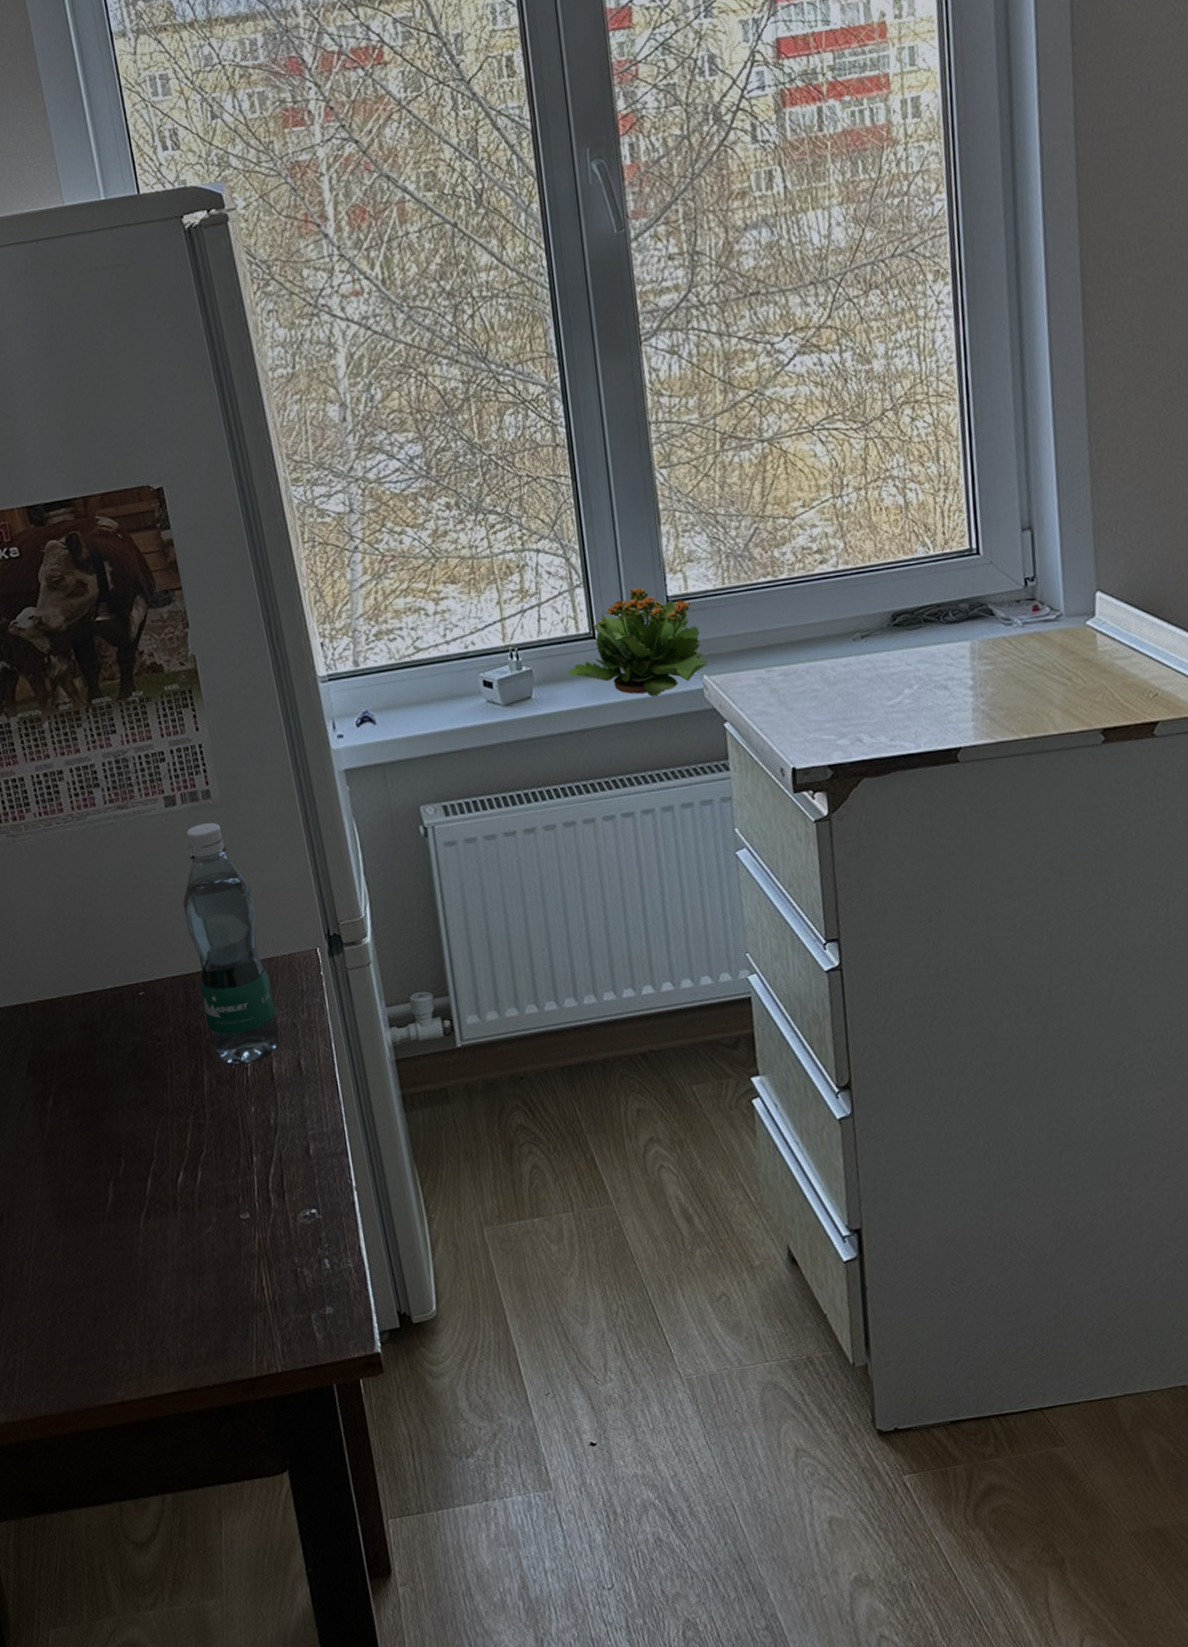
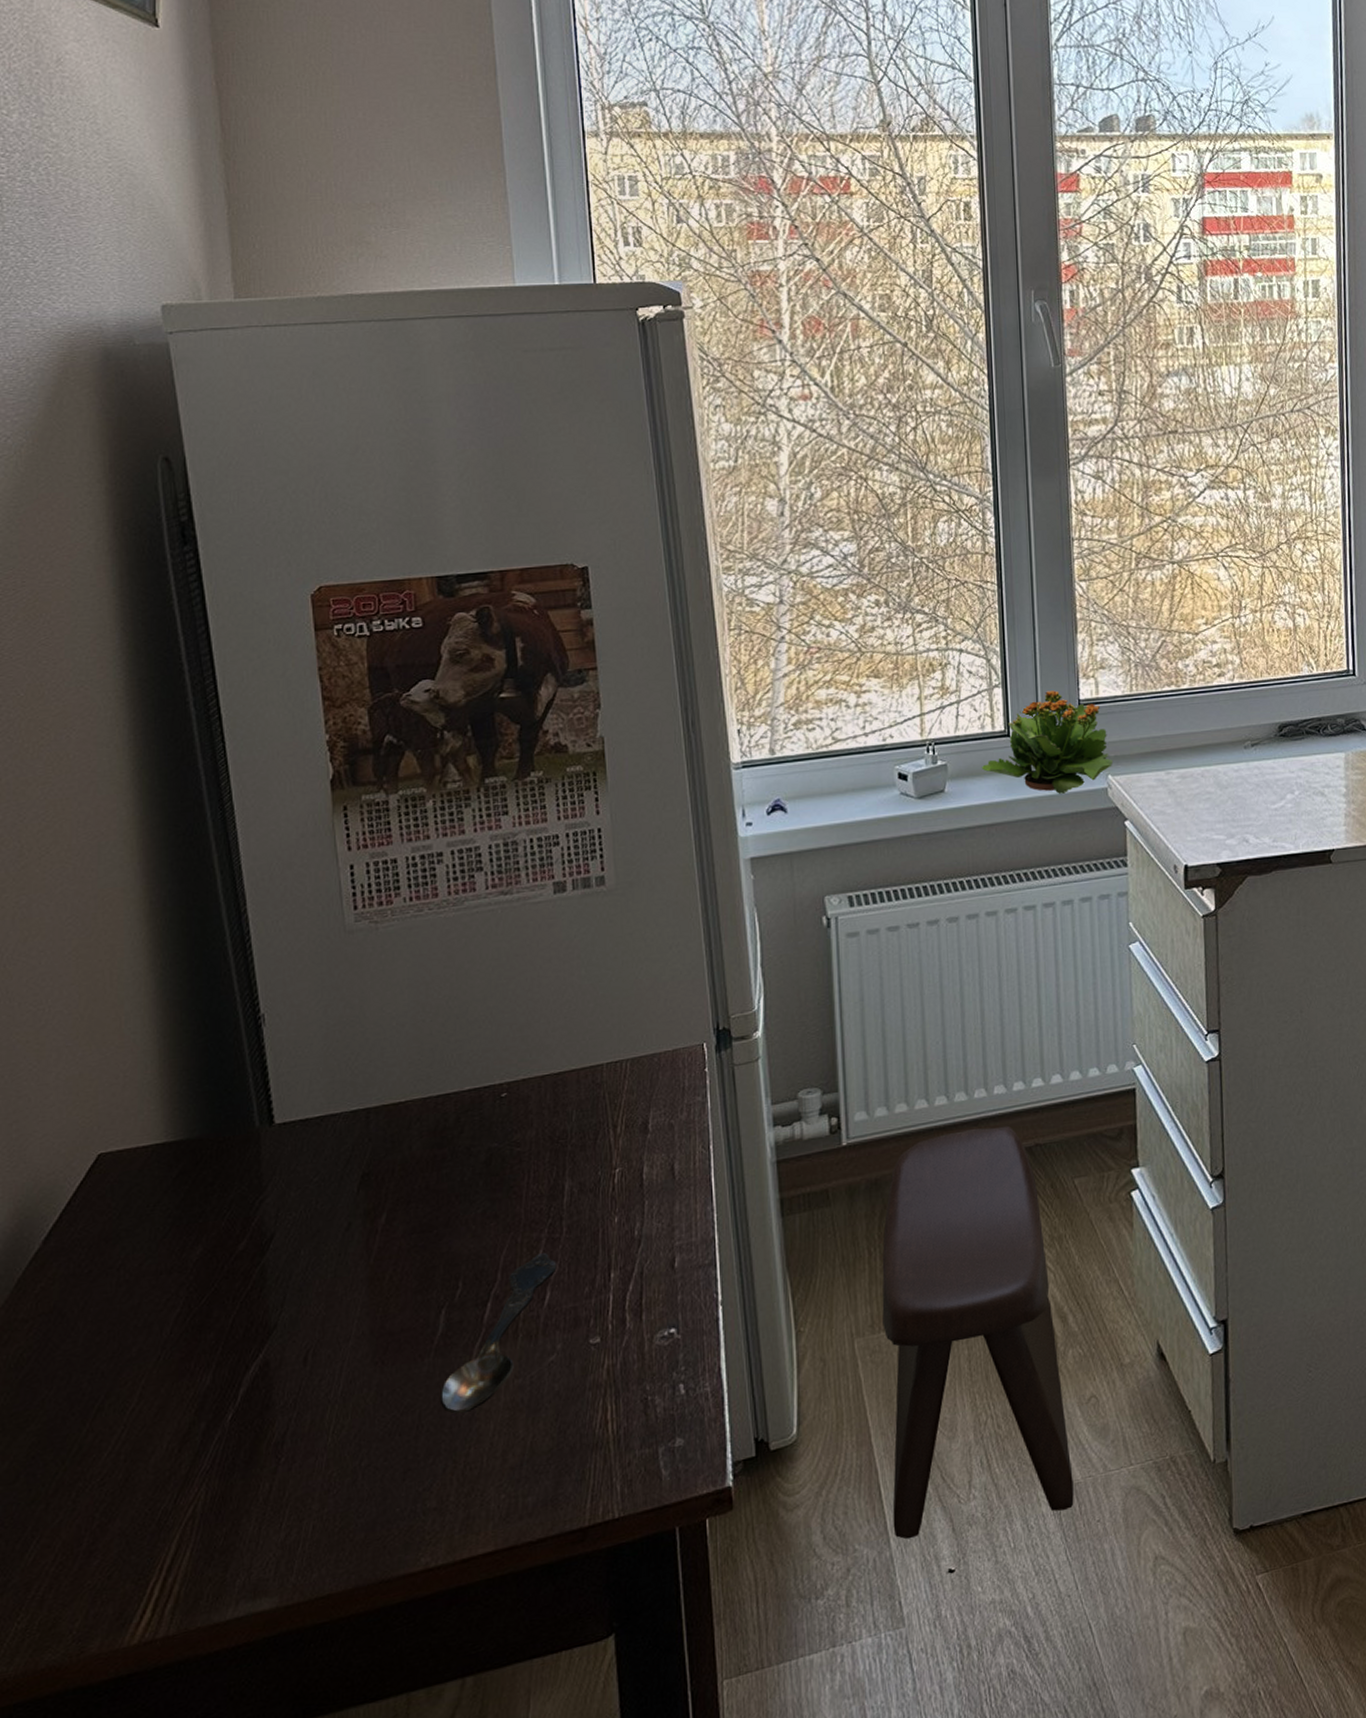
spoon: none [116,1137,205,1274] -> present [439,1253,557,1415]
bottle: present [183,823,279,1065] -> none [562,910,654,1172]
stool: none [503,1031,710,1412] -> present [882,1125,1074,1540]

